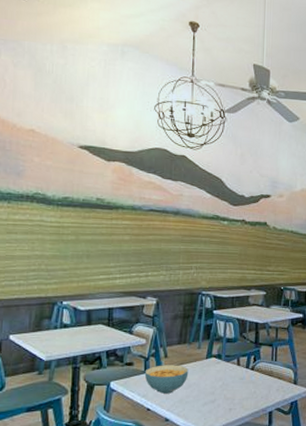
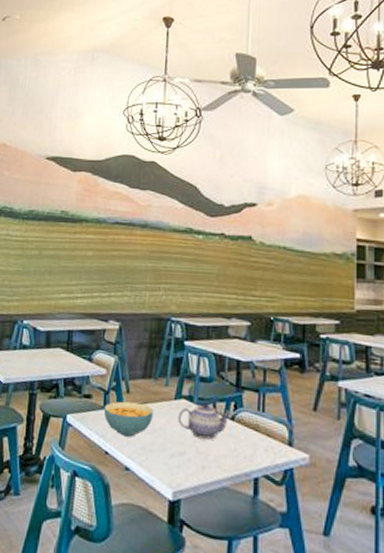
teapot: none [209,359,252,387] -> present [178,403,232,440]

